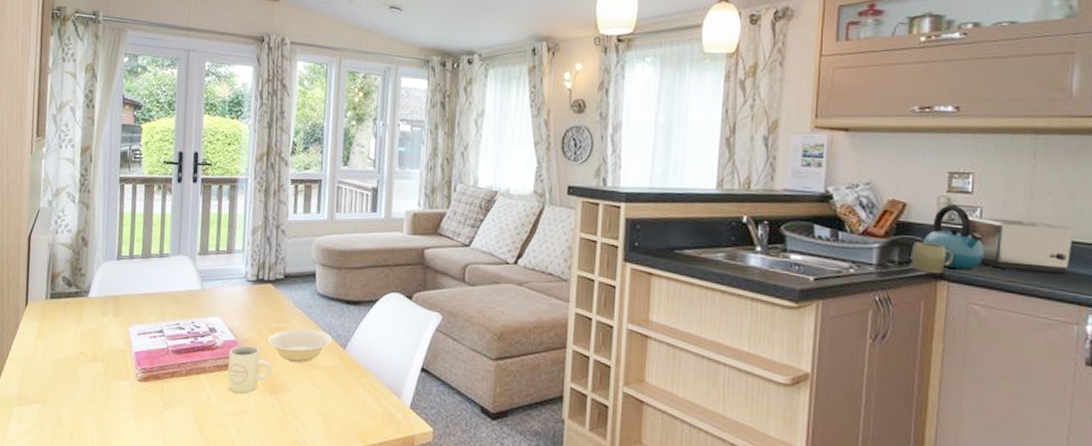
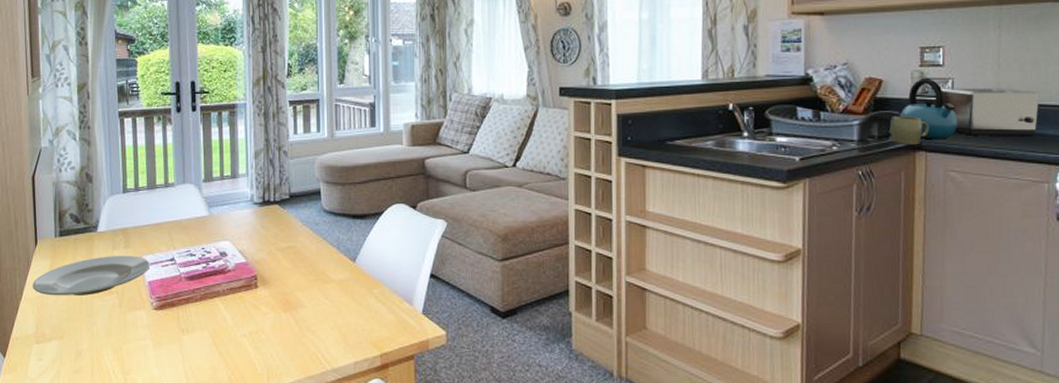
plate: none [19,322,139,361] -> present [32,255,151,296]
mug: present [227,345,272,393] -> none [241,266,285,313]
bowl: present [267,328,332,363] -> none [278,245,341,279]

